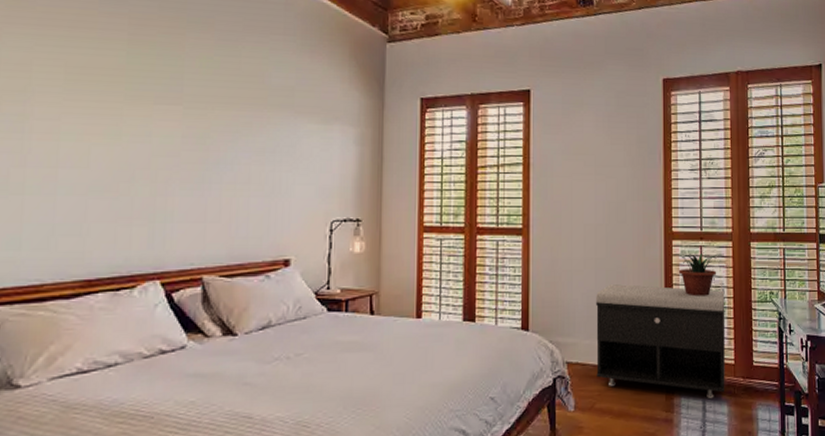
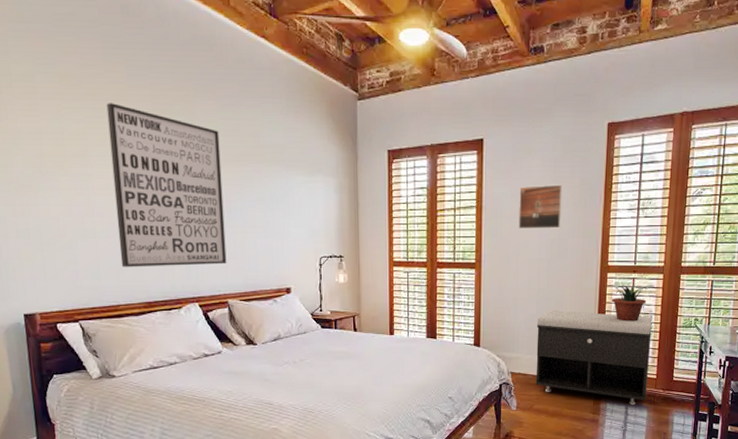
wall art: none [55,30,213,234] -> present [106,103,227,267]
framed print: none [571,141,619,190] -> present [518,184,563,229]

